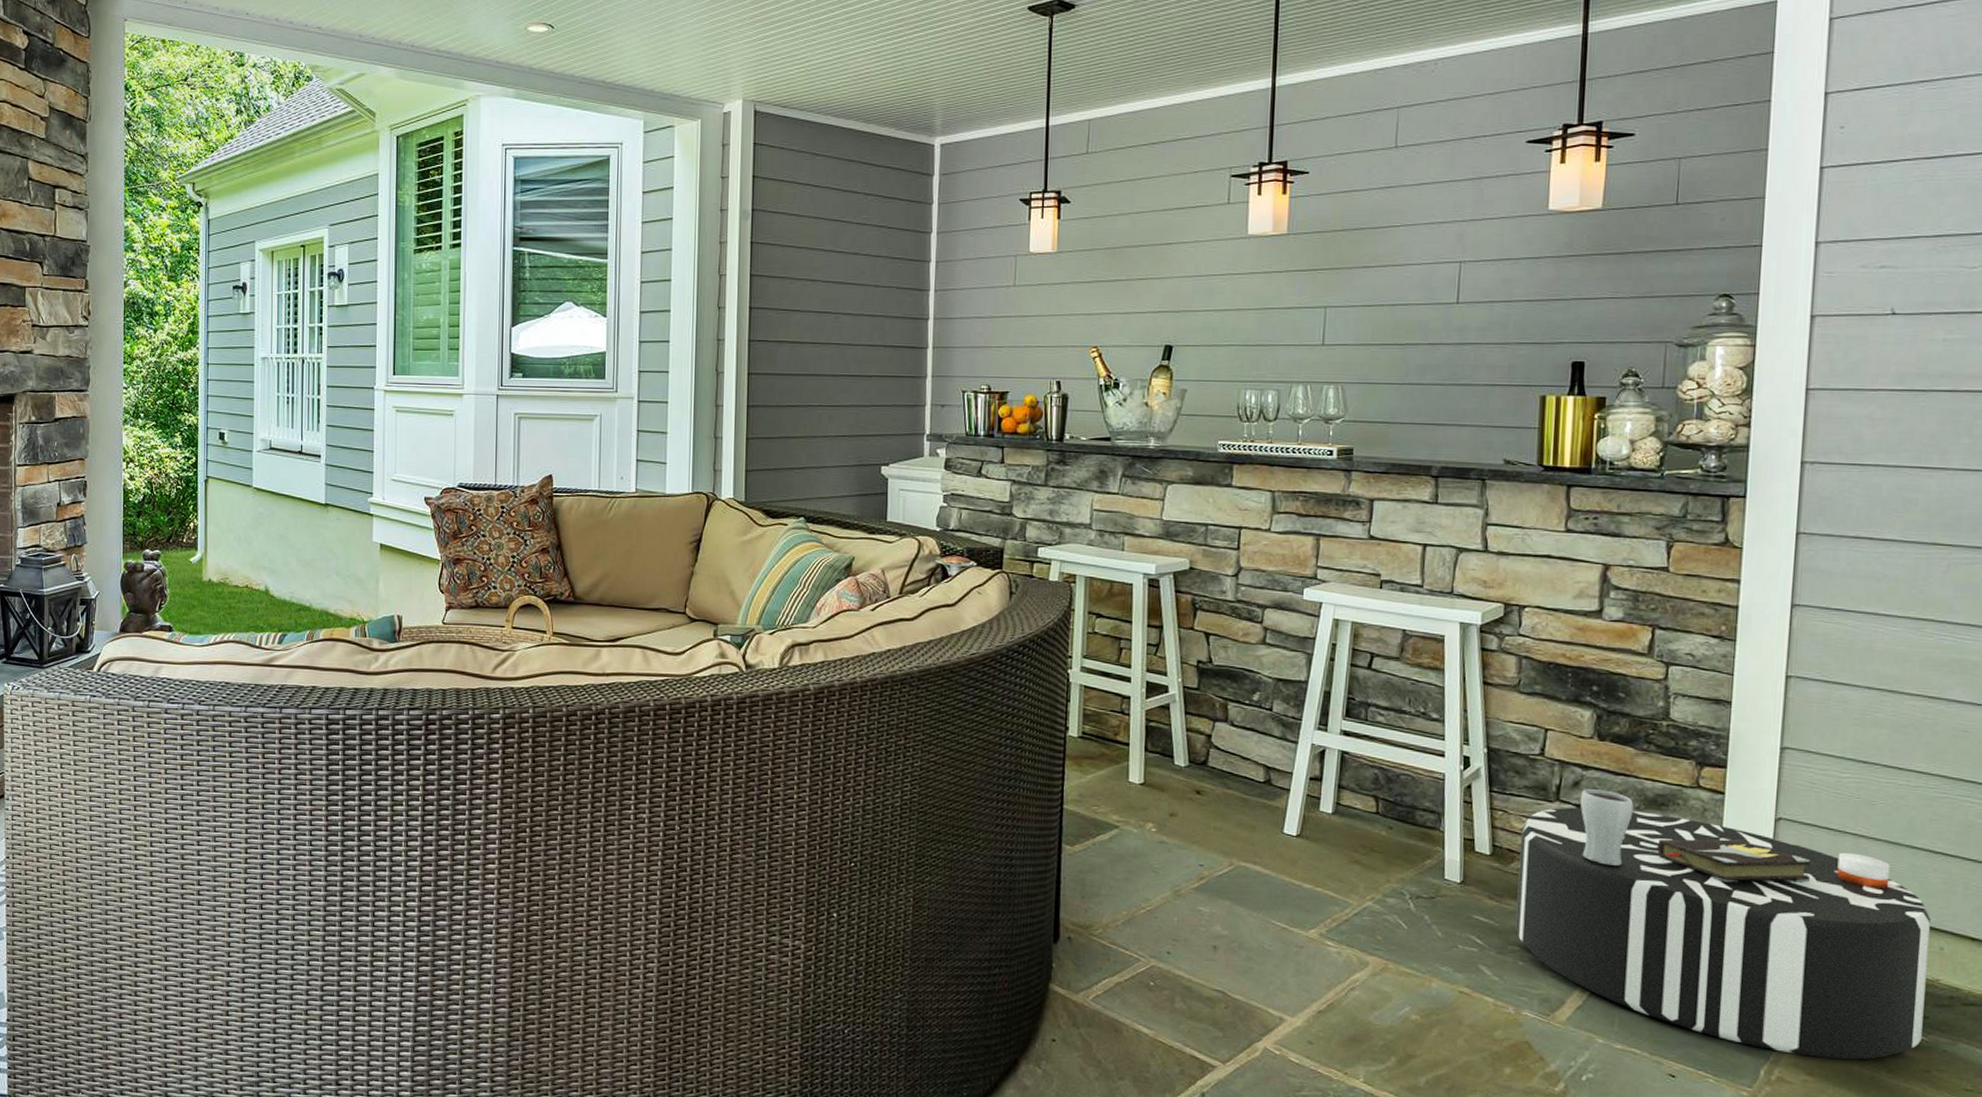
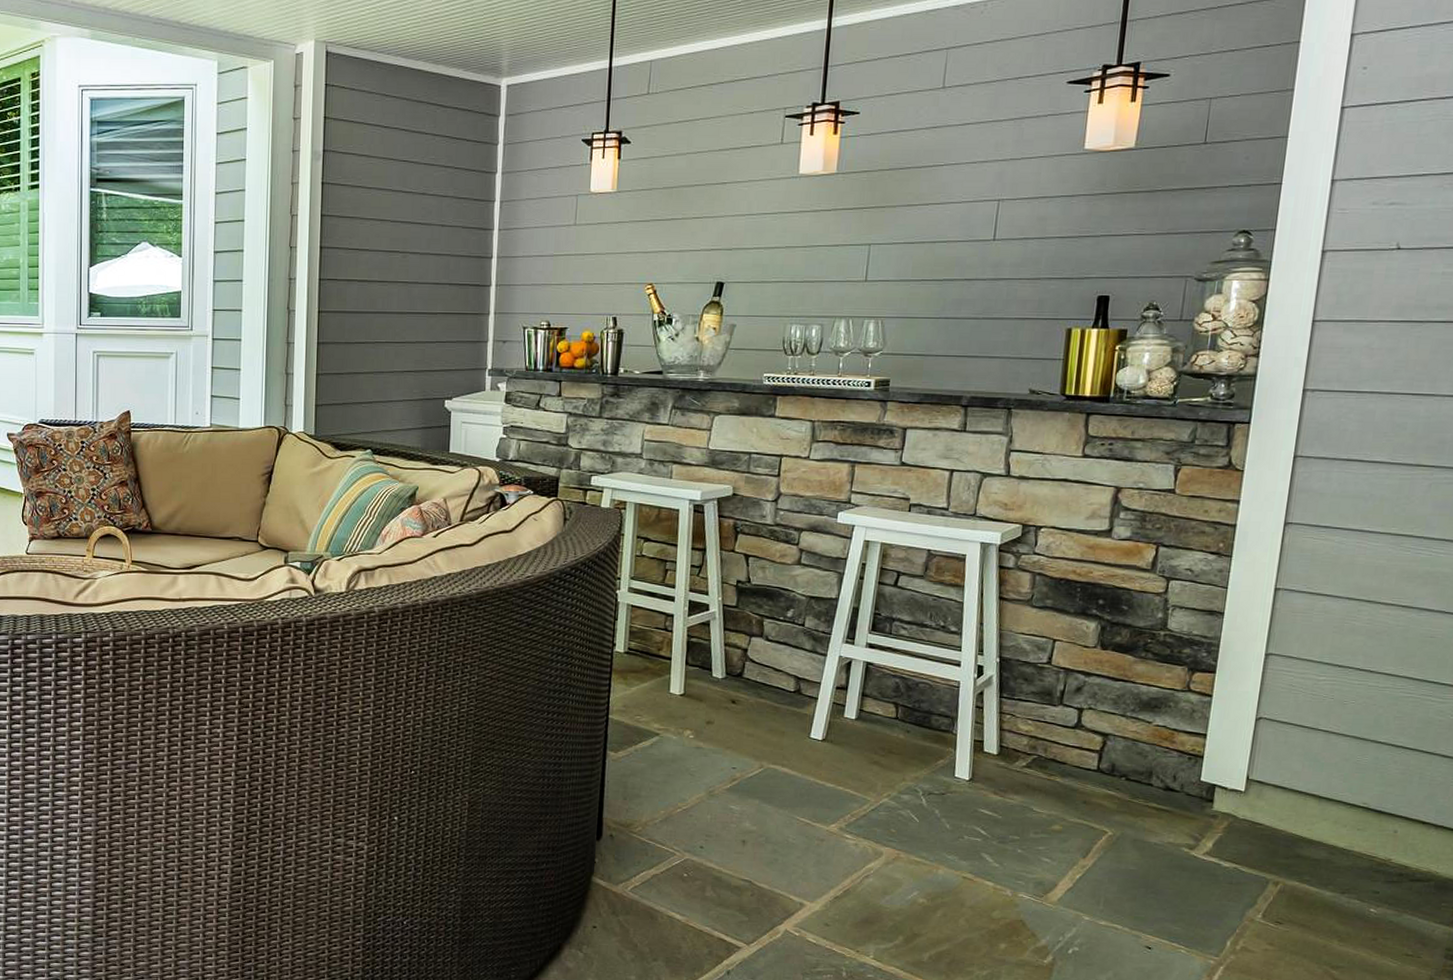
pouf: present [1515,807,1931,1060] -> none [1016,710,1388,931]
drinking glass: present [1580,789,1634,867] -> none [1080,694,1130,764]
hardback book: present [1657,839,1811,883] -> none [1148,737,1285,776]
candle: present [1837,852,1890,890] -> none [1307,747,1356,780]

